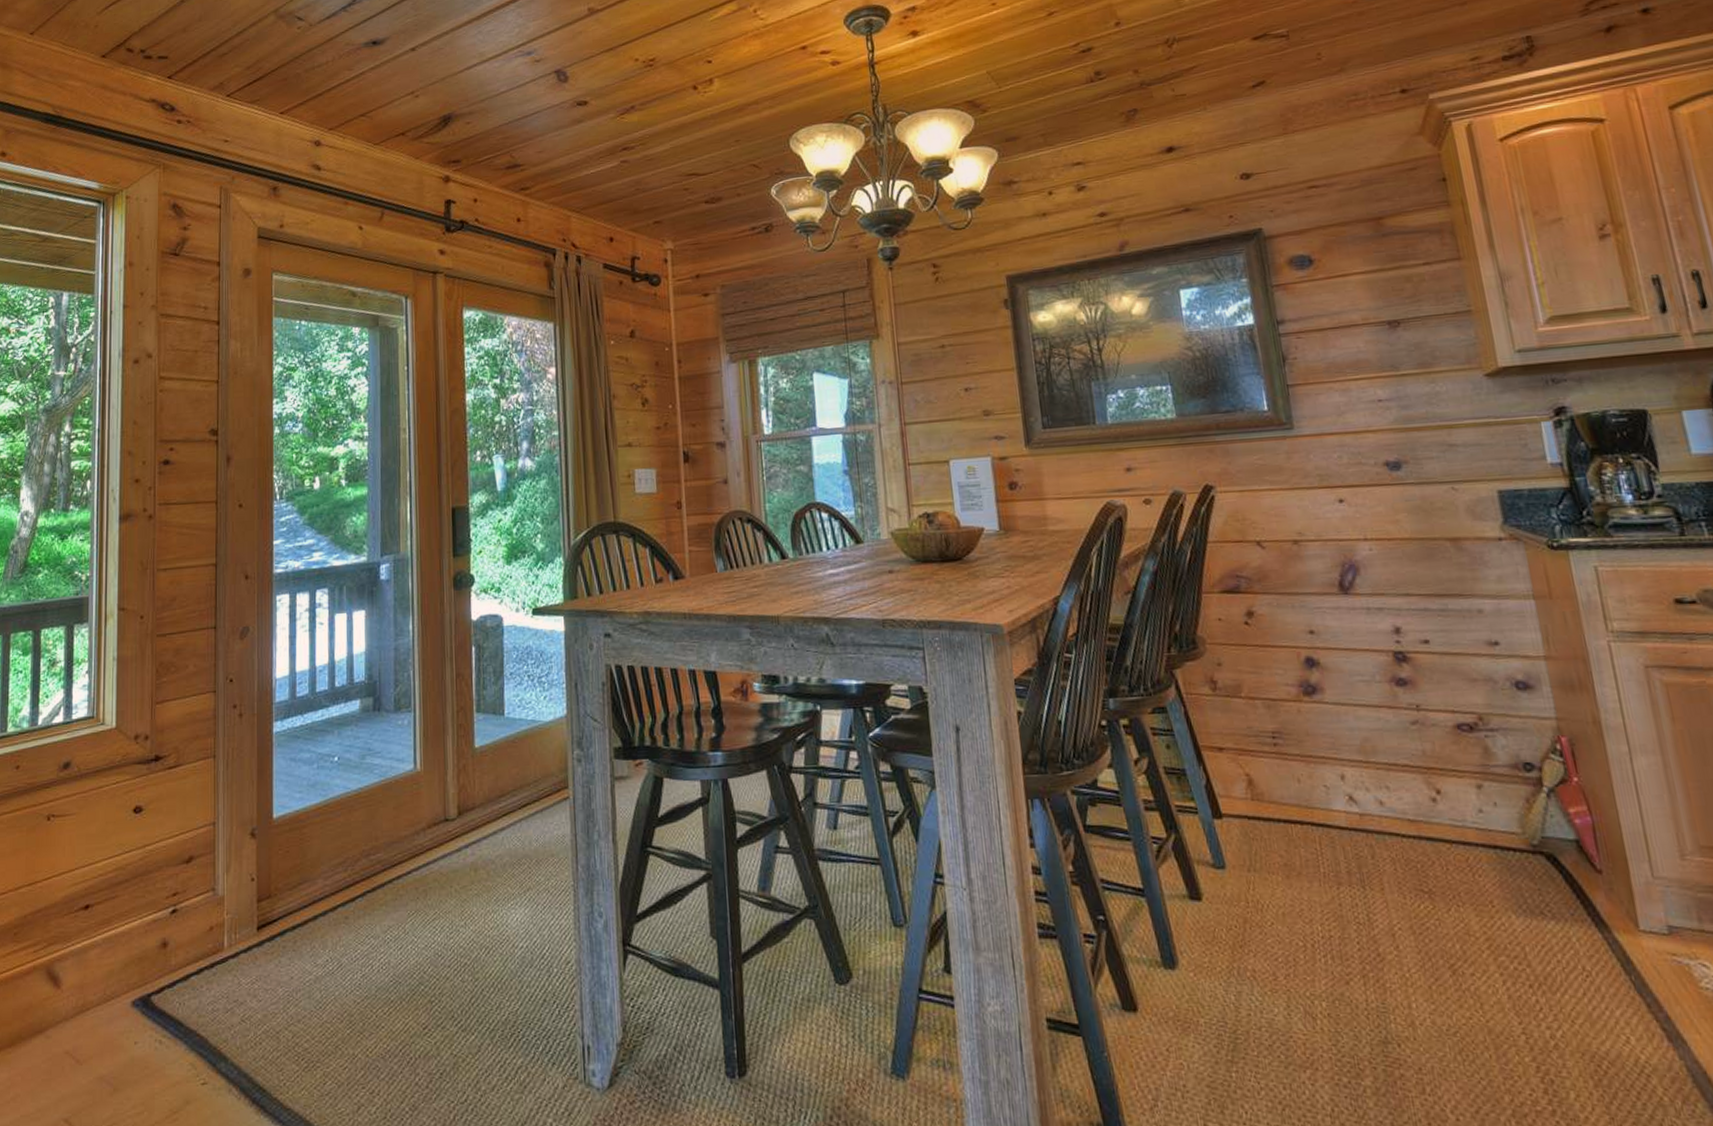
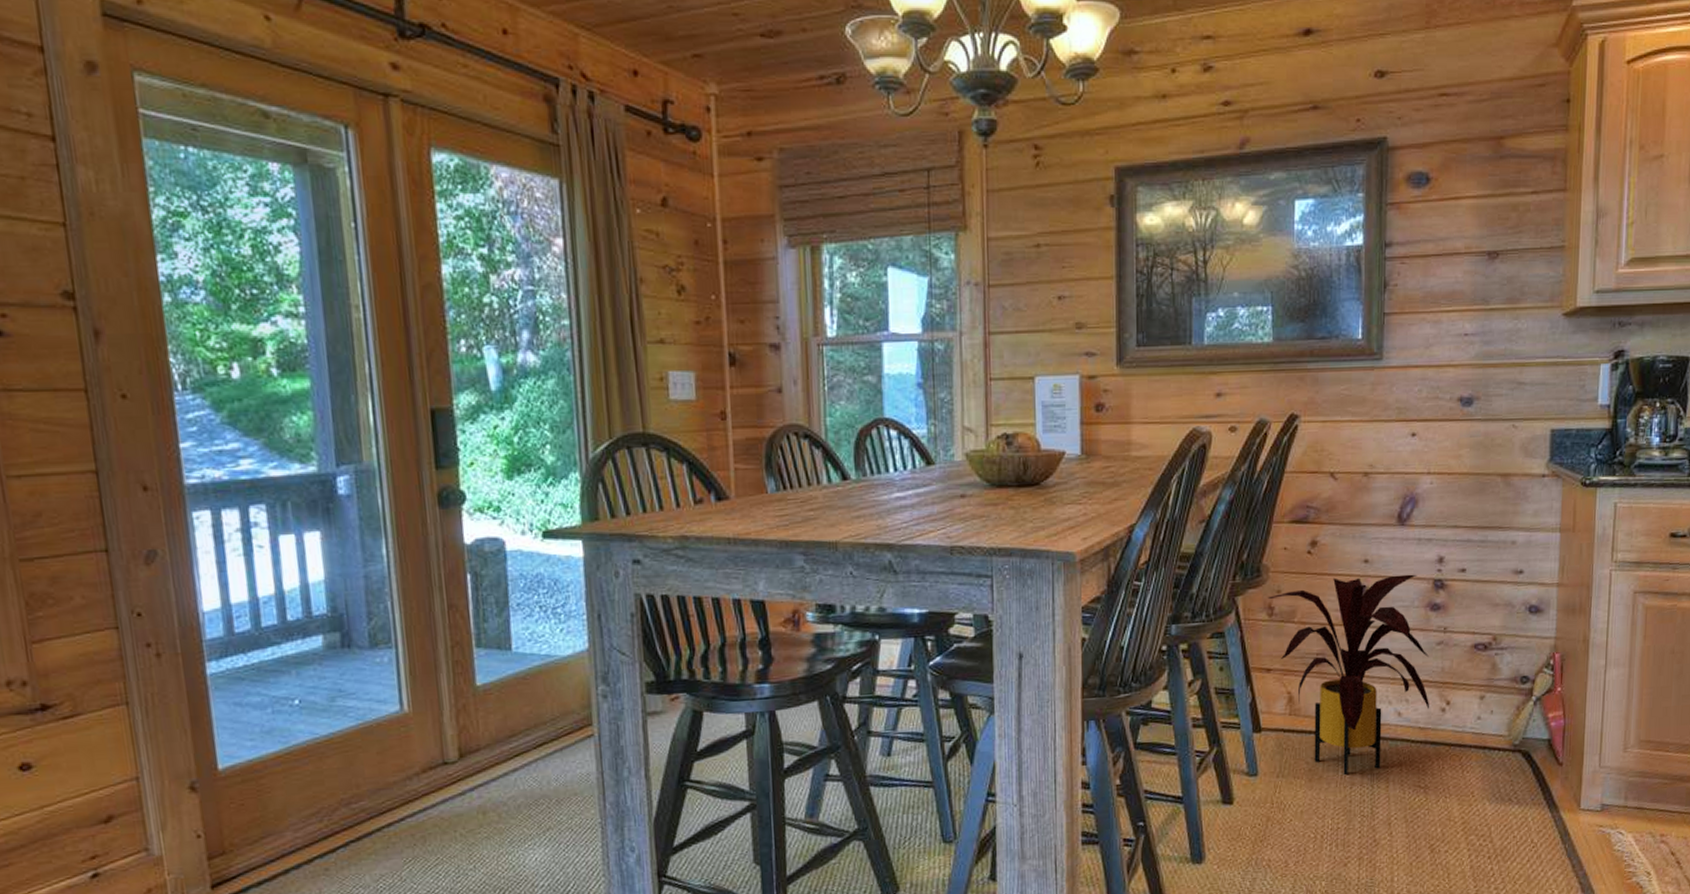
house plant: none [1208,646,1416,873] -> present [1268,574,1429,776]

